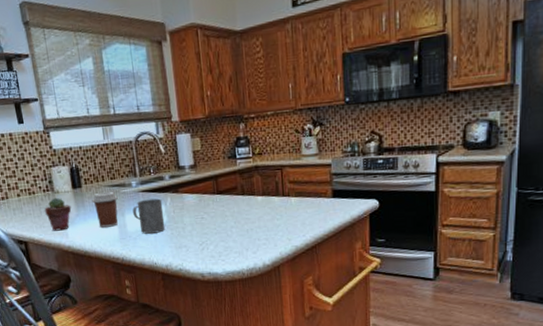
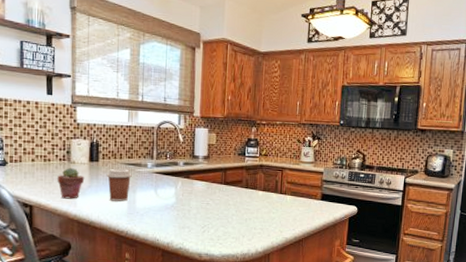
mug: present [132,198,165,234] -> none [144,180,174,212]

